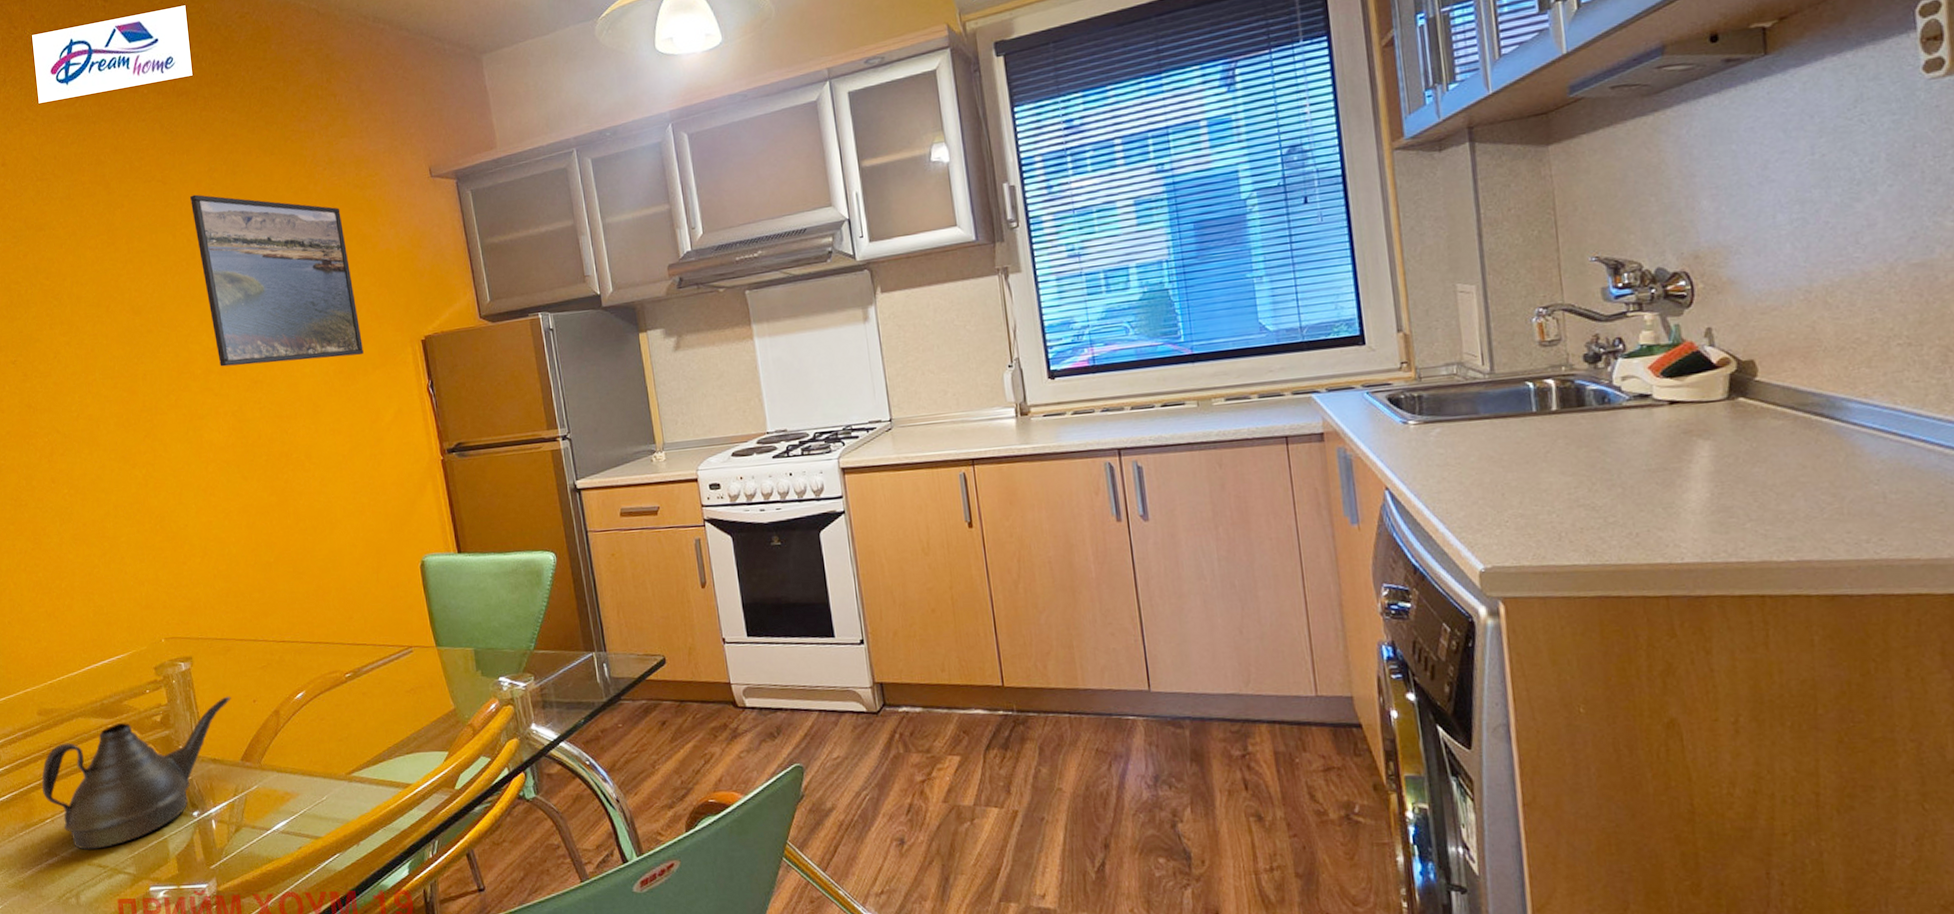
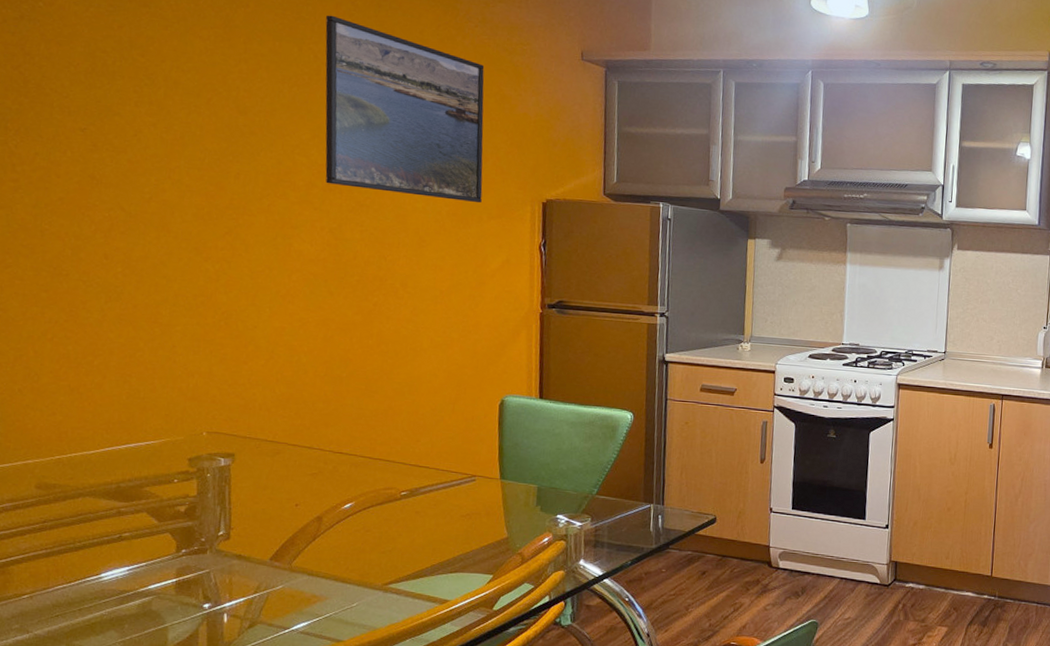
teapot: present [41,696,231,850] -> none [24,496,271,631]

